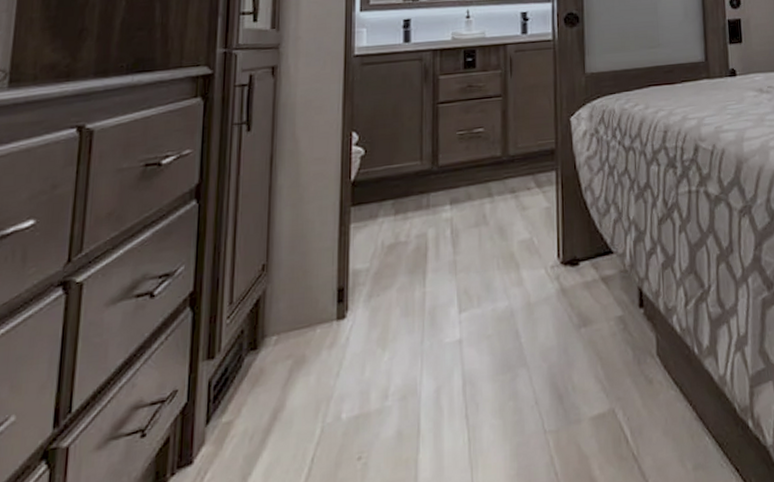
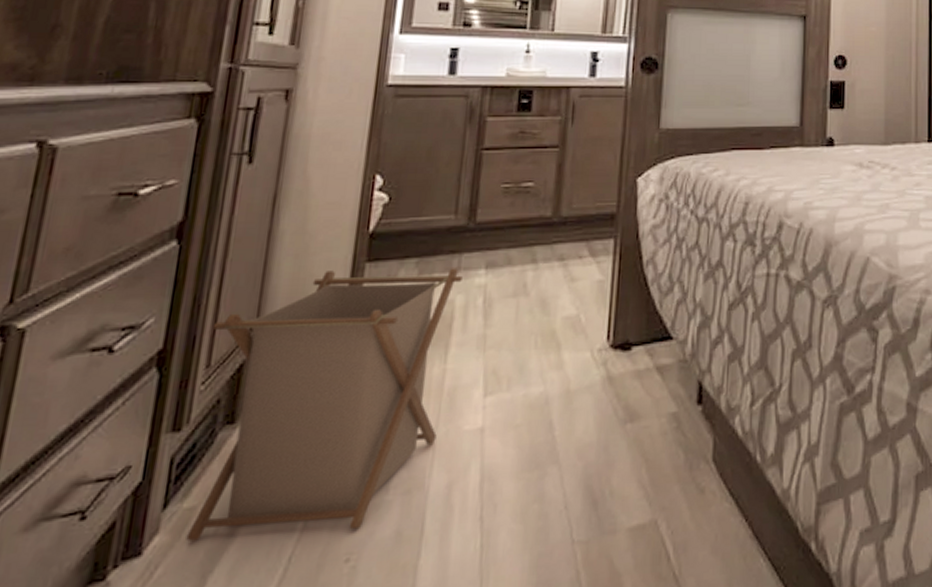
laundry basket: none [227,206,432,450] -> present [186,268,463,542]

